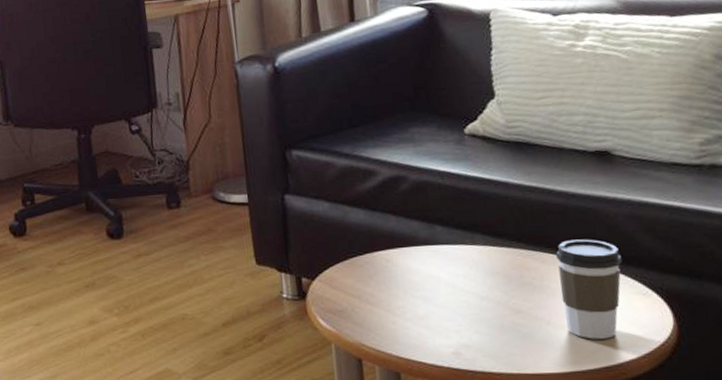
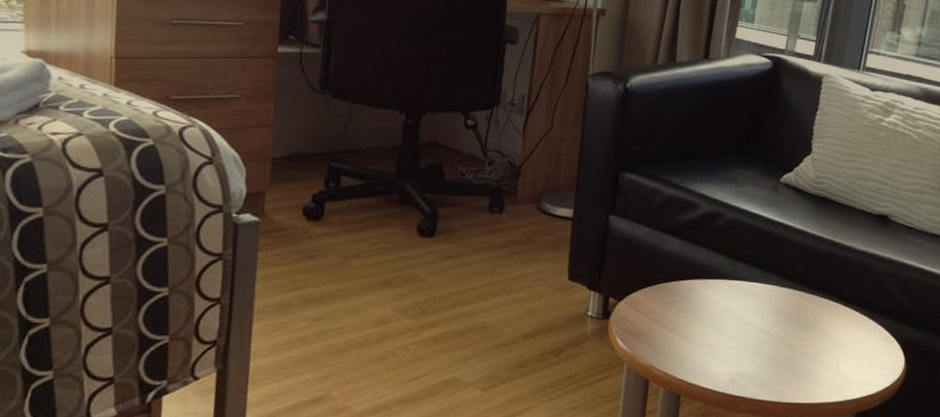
coffee cup: present [555,239,622,339] -> none [825,289,878,376]

